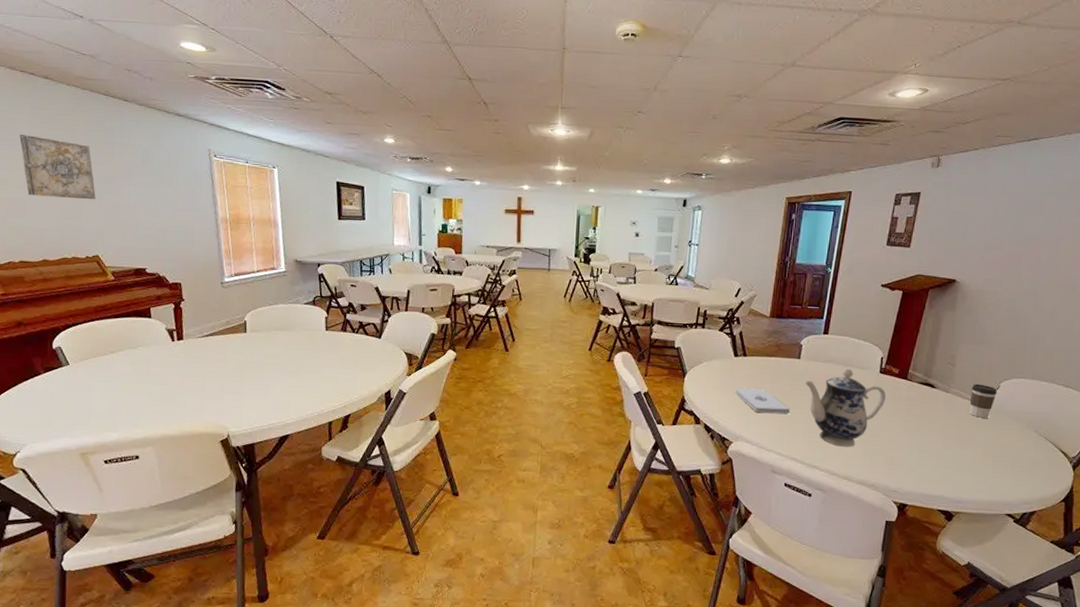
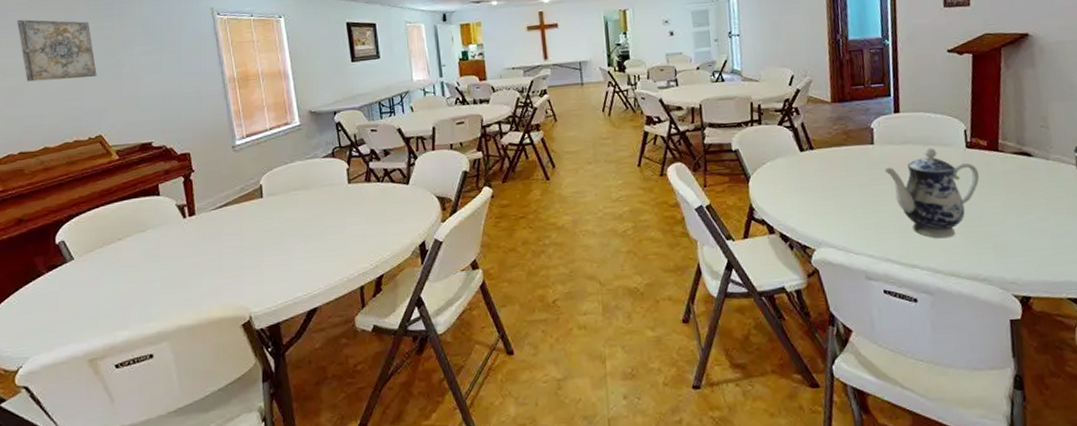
notepad: present [735,387,790,414] -> none [808,183,874,212]

